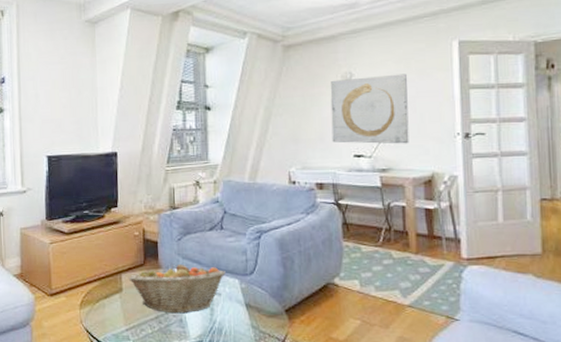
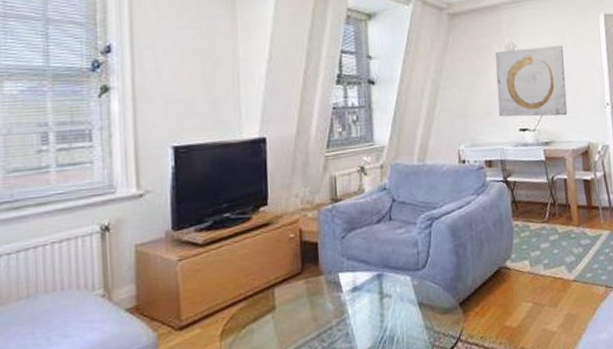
fruit basket: present [128,264,226,314] -> none [282,265,396,328]

